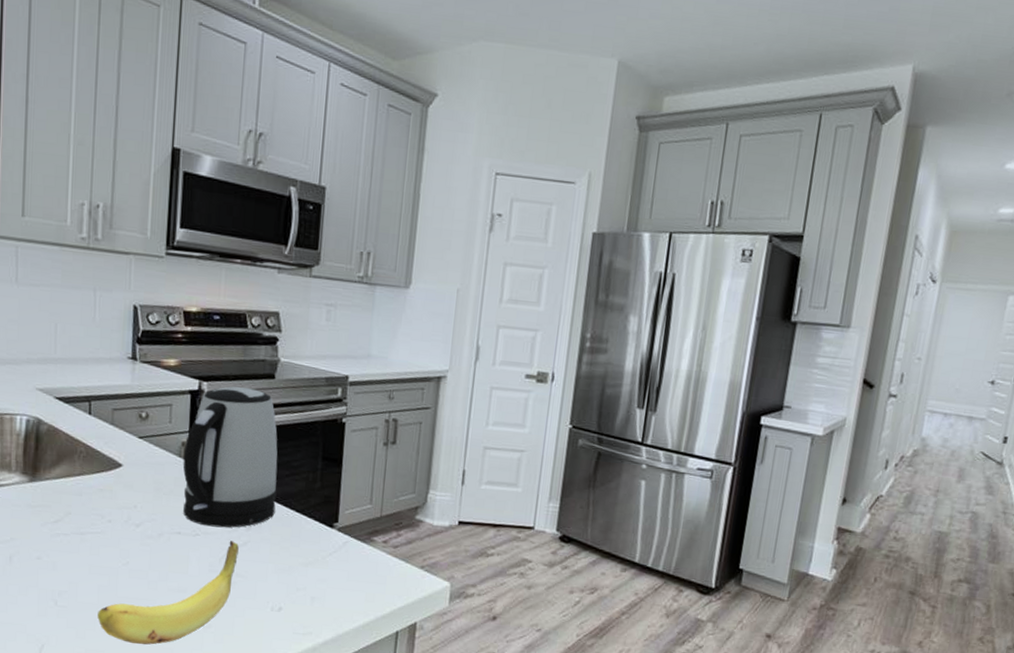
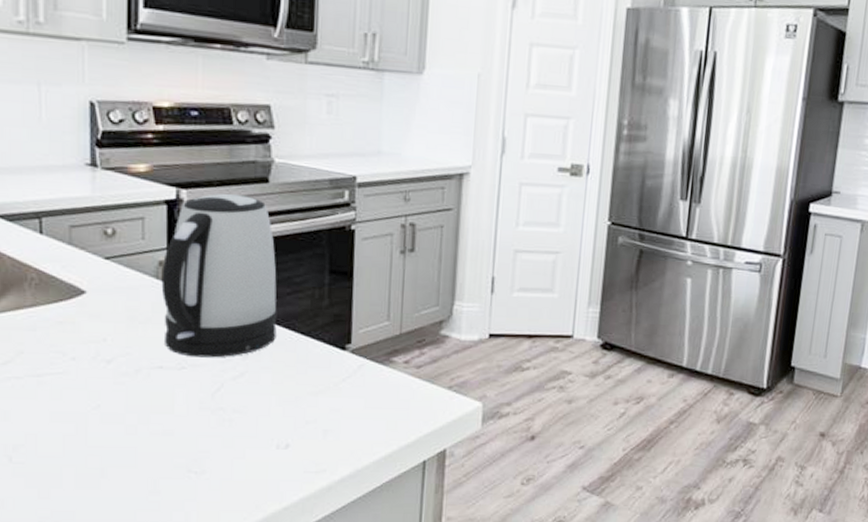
banana: present [97,541,239,645] -> none [64,372,234,500]

